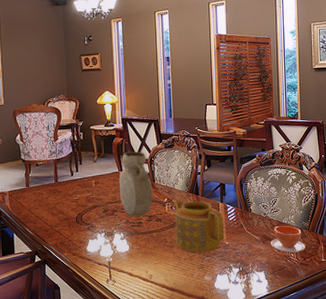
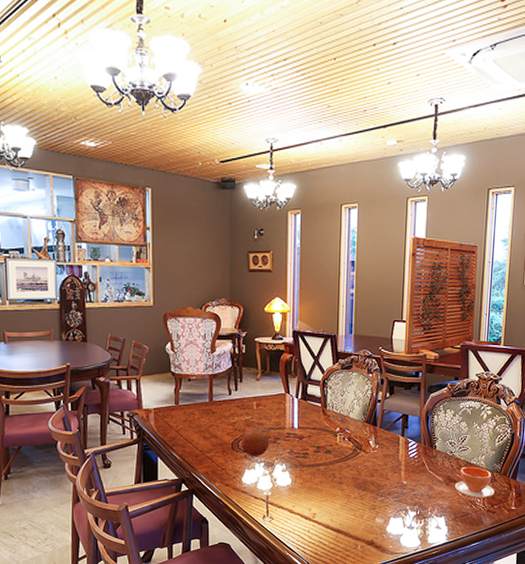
fruit: none [84,203,108,228] -> present [242,428,270,456]
vase: present [118,151,153,217] -> none [284,371,323,446]
teapot: present [171,199,225,253] -> none [344,429,404,492]

